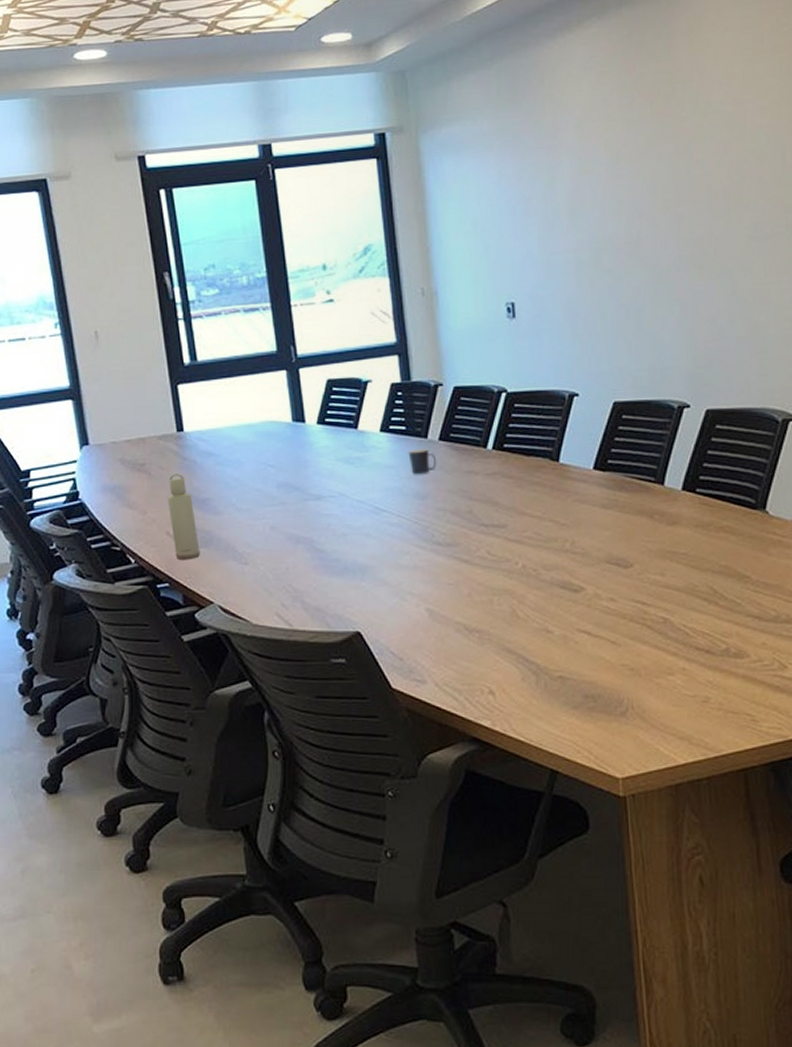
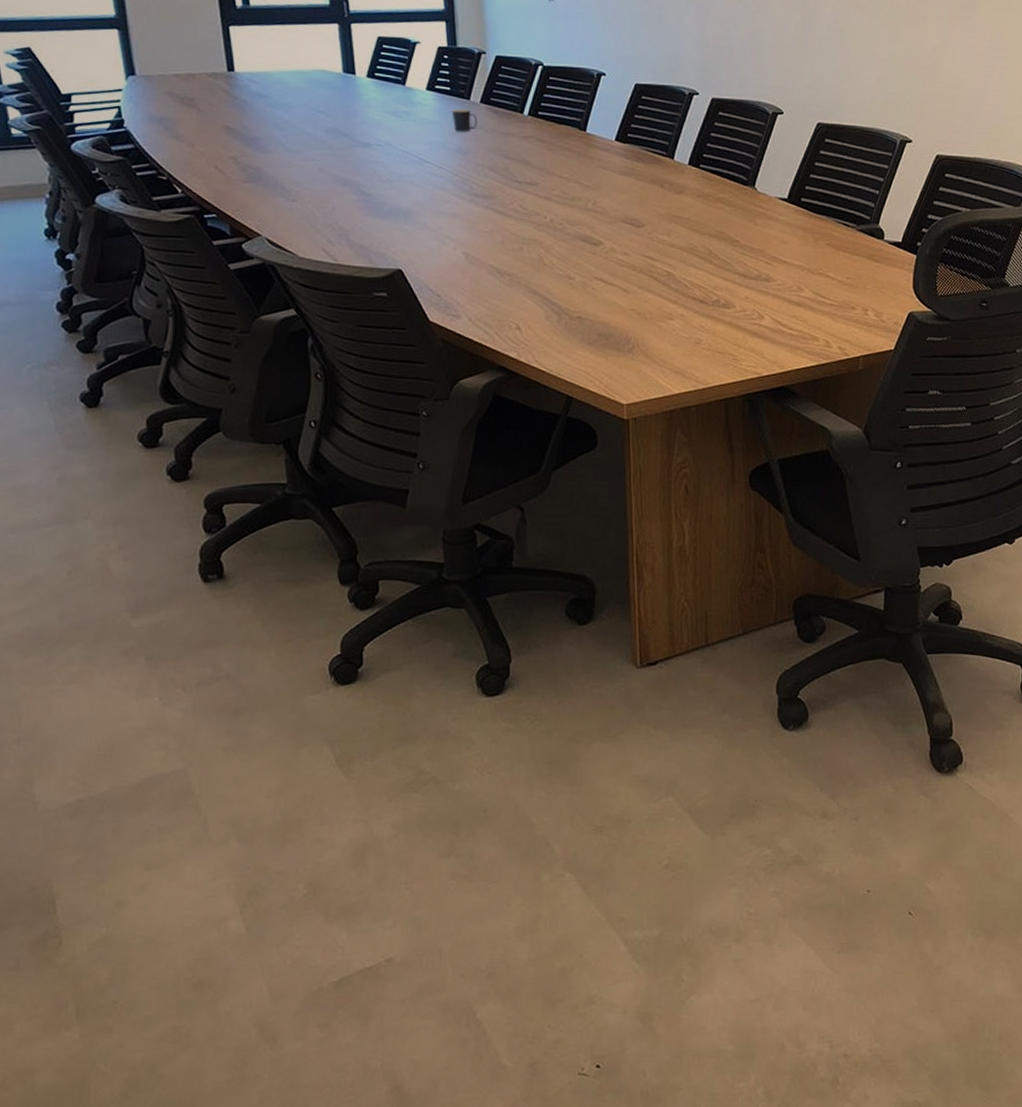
bottle: present [167,473,200,561] -> none [216,110,248,194]

